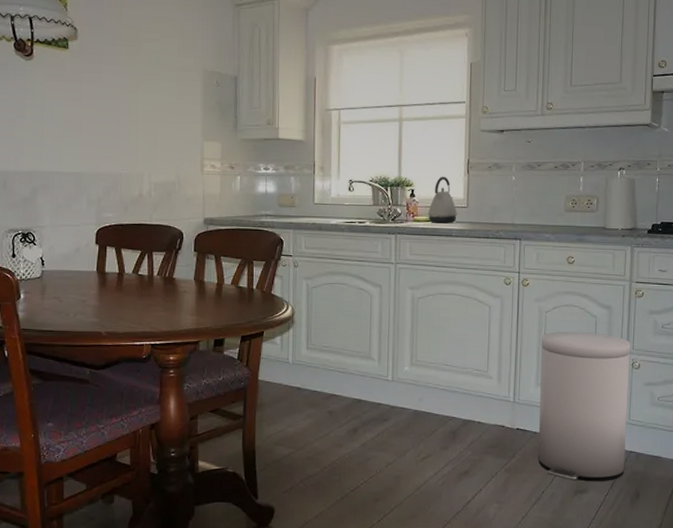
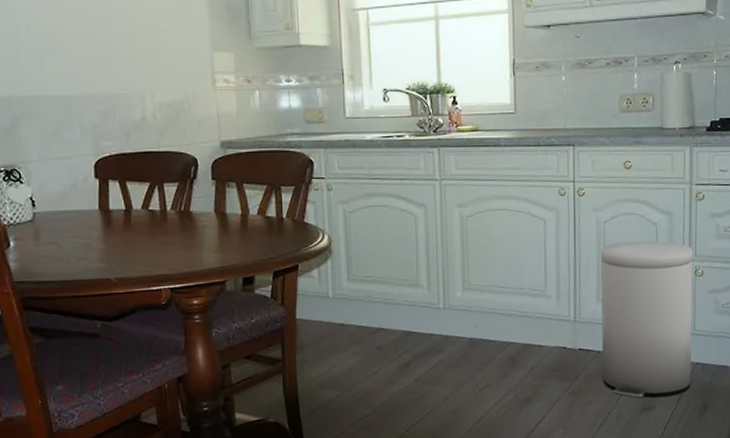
kettle: present [427,176,458,224] -> none [472,79,506,133]

